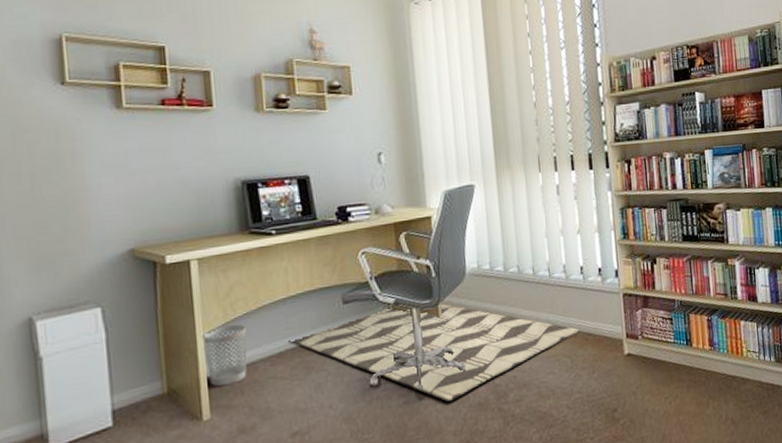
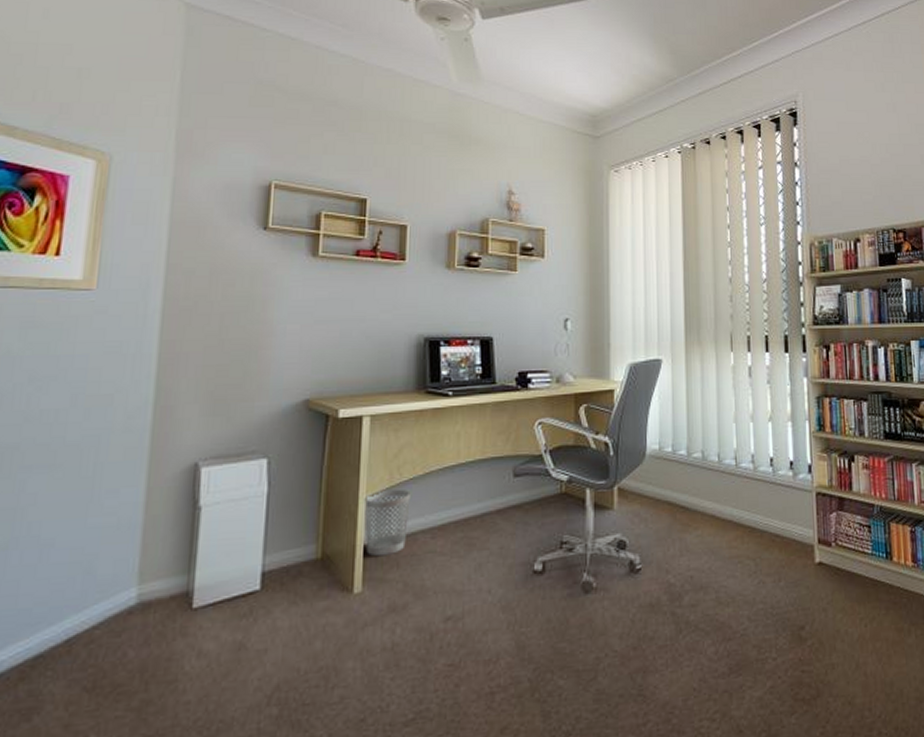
rug: present [289,302,580,403] -> none [453,484,766,600]

